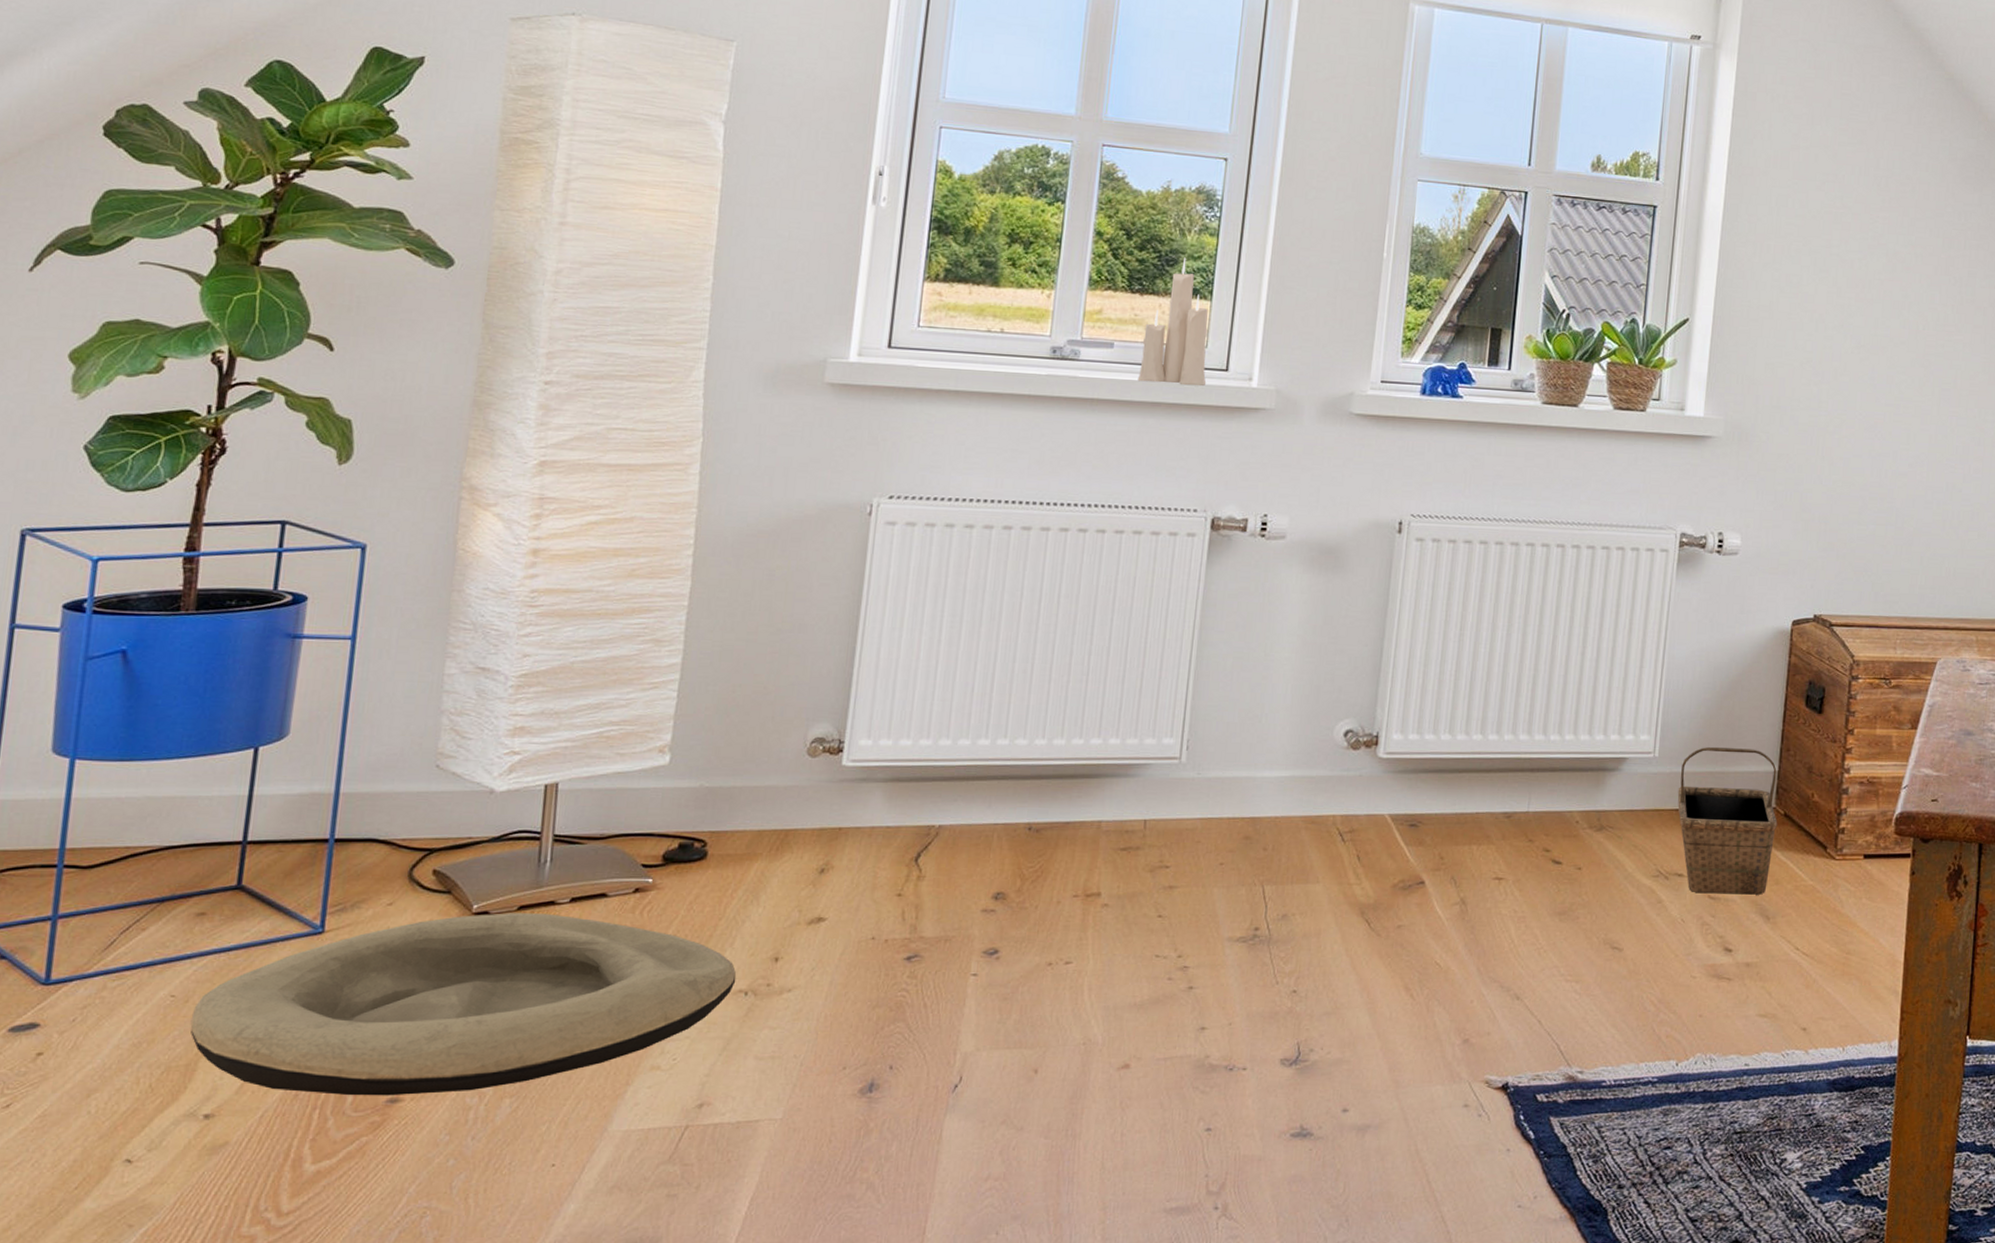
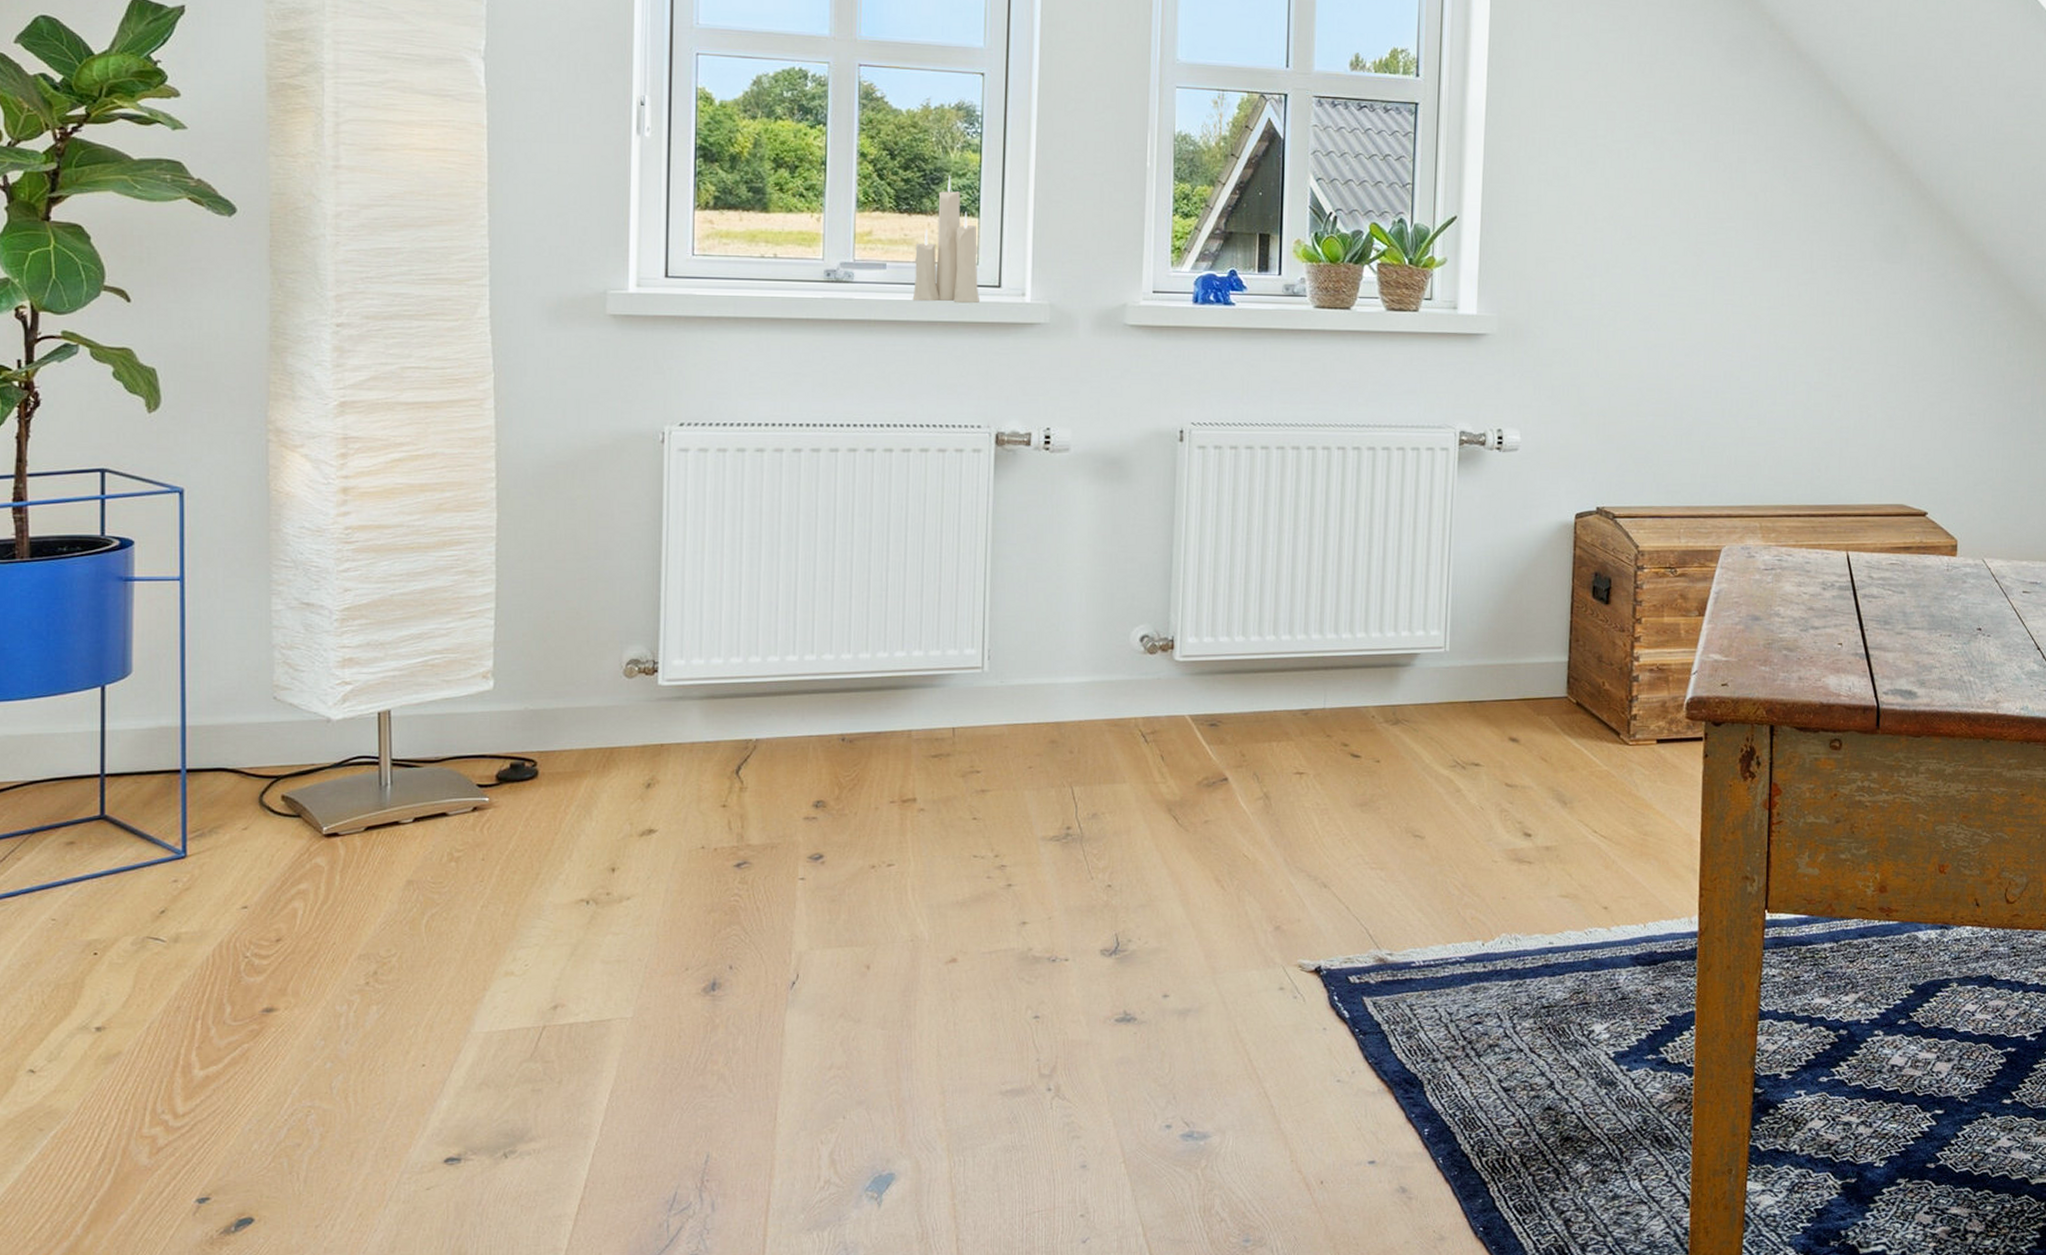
dog bed: present [190,913,737,1096] -> none [73,833,577,1007]
basket: present [1677,746,1778,895] -> none [1470,639,1570,782]

